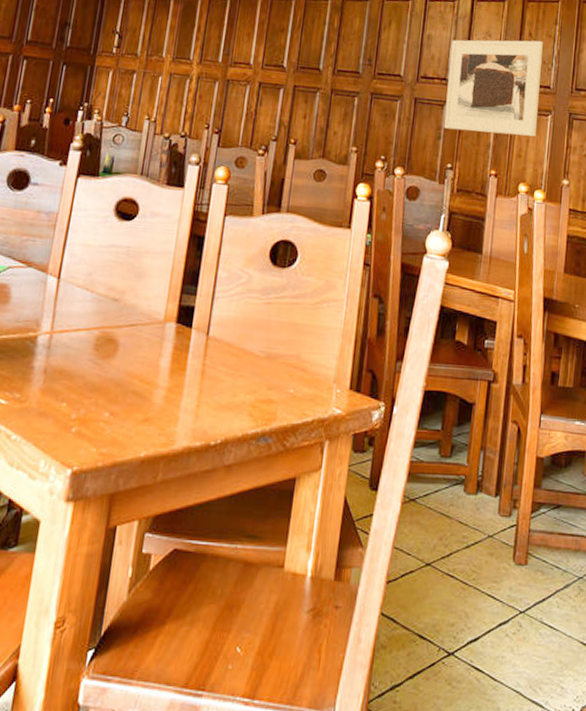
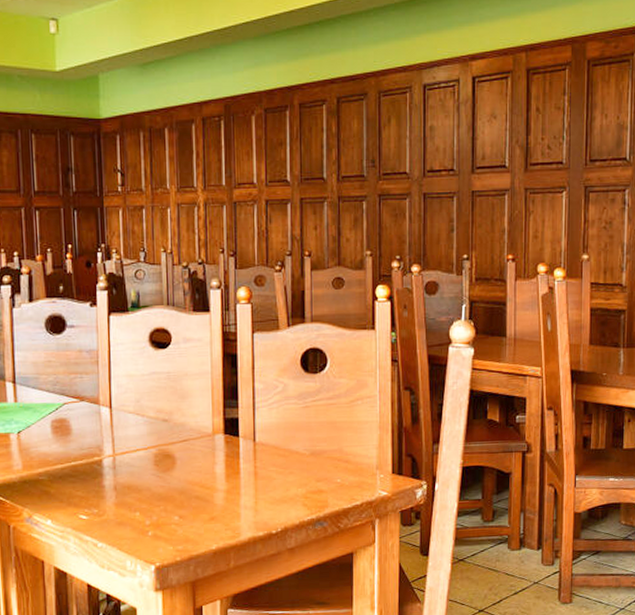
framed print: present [444,39,543,137] -> none [456,114,552,220]

